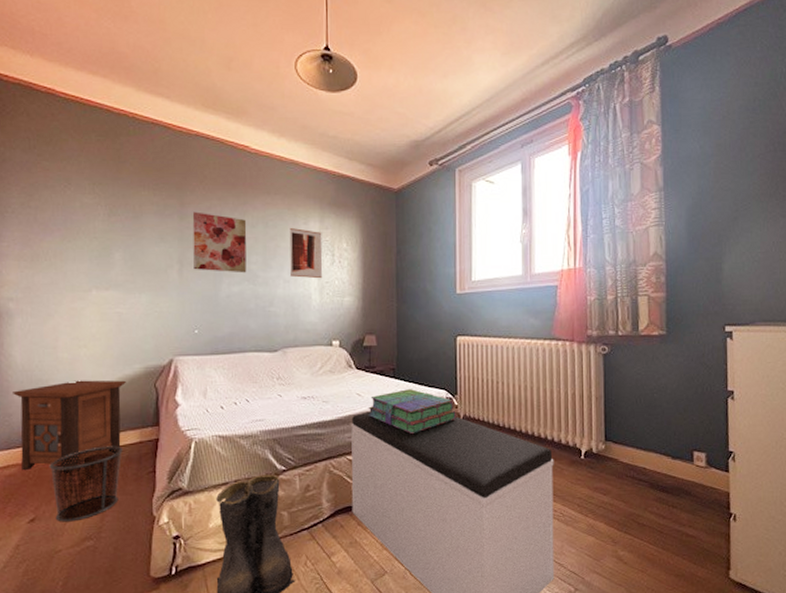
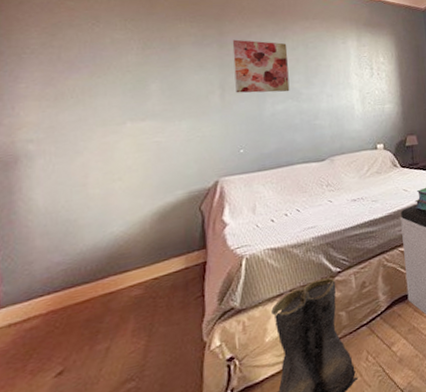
nightstand: present [13,380,126,473] -> none [34,208,168,321]
waste bin: present [49,446,123,522] -> none [80,275,166,369]
wall art: present [289,228,323,279] -> none [329,48,363,91]

